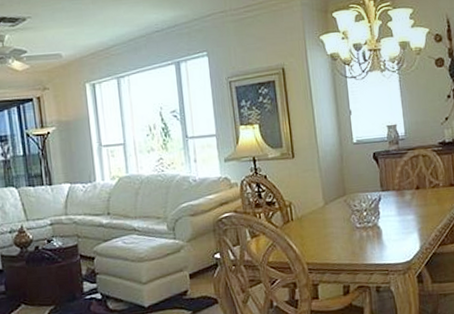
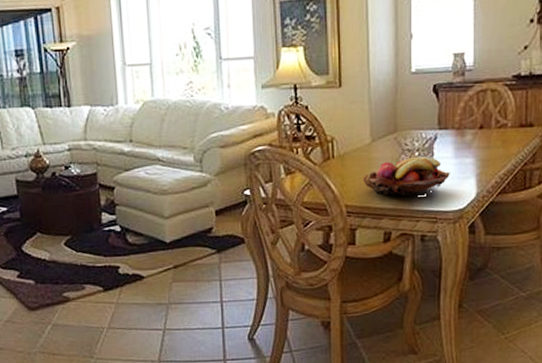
fruit basket: none [321,215,396,253] -> present [364,157,450,196]

